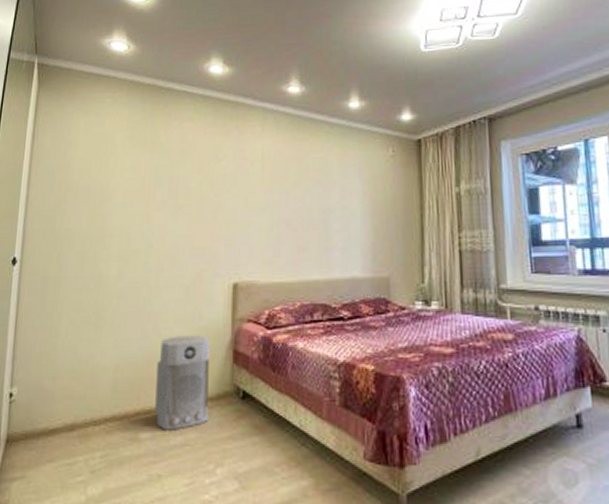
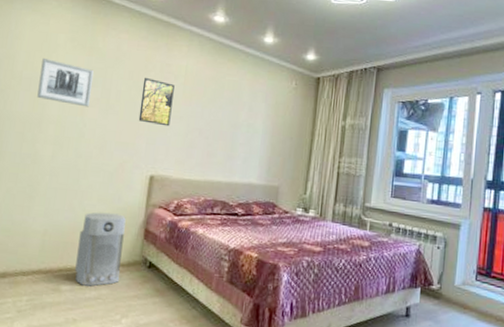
wall art: none [97,162,157,212] -> present [37,57,94,107]
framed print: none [213,168,251,222] -> present [138,77,175,127]

